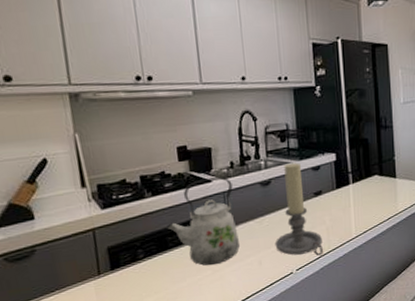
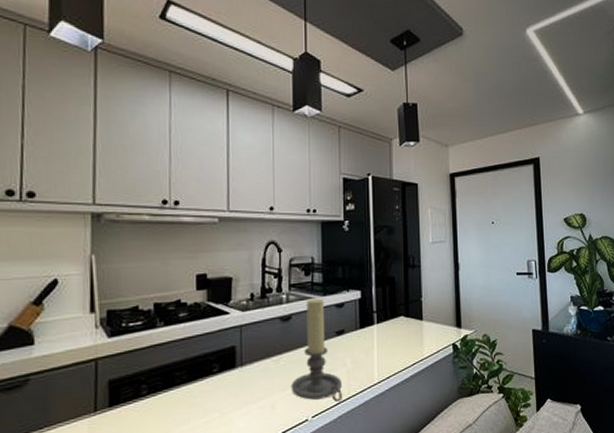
kettle: present [166,177,240,266] -> none [175,309,252,408]

